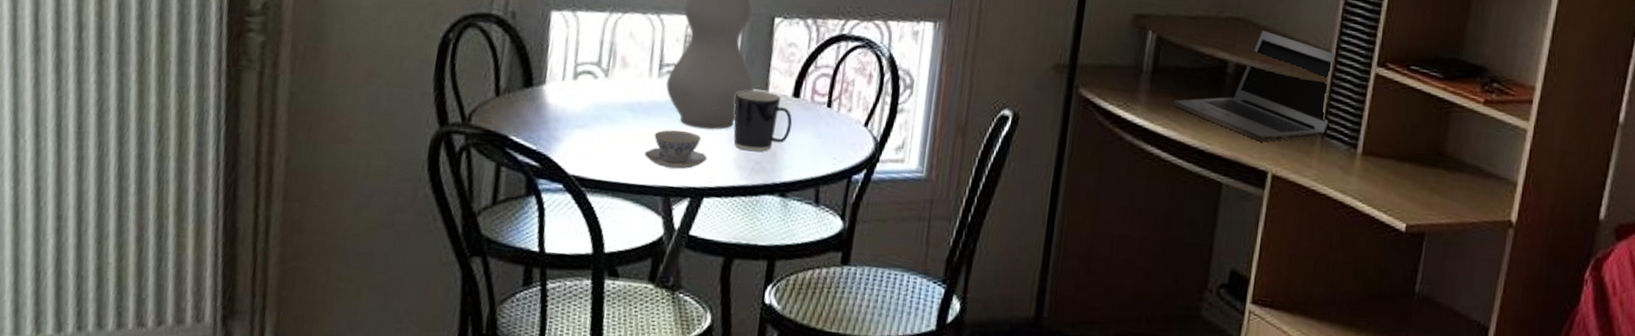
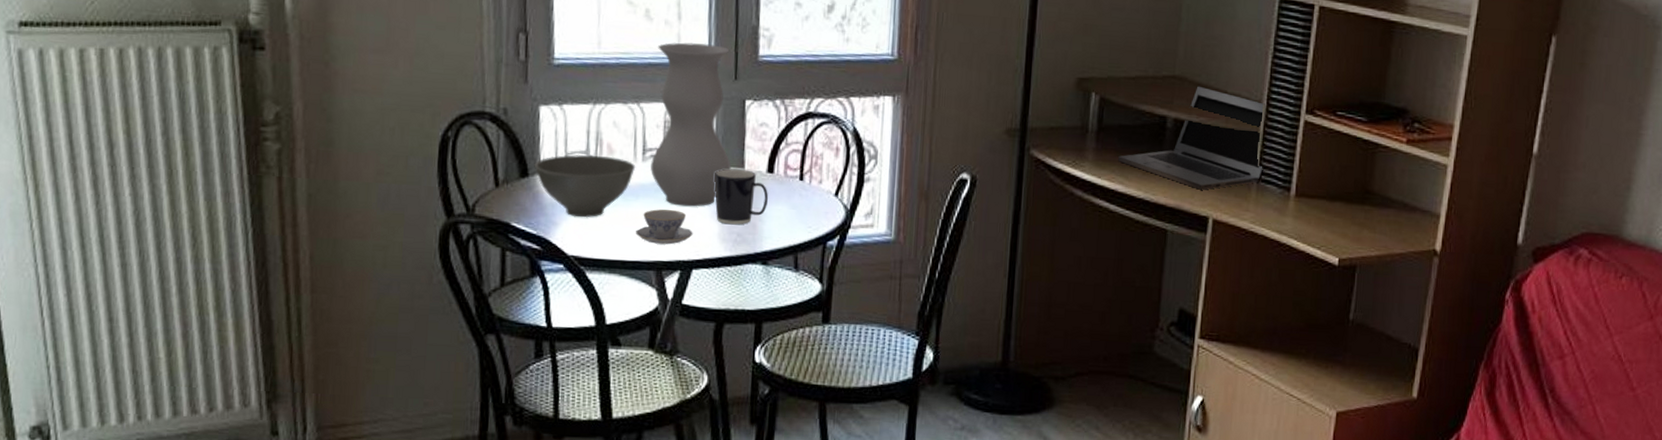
bowl: none [539,65,651,135] -> present [534,154,636,218]

